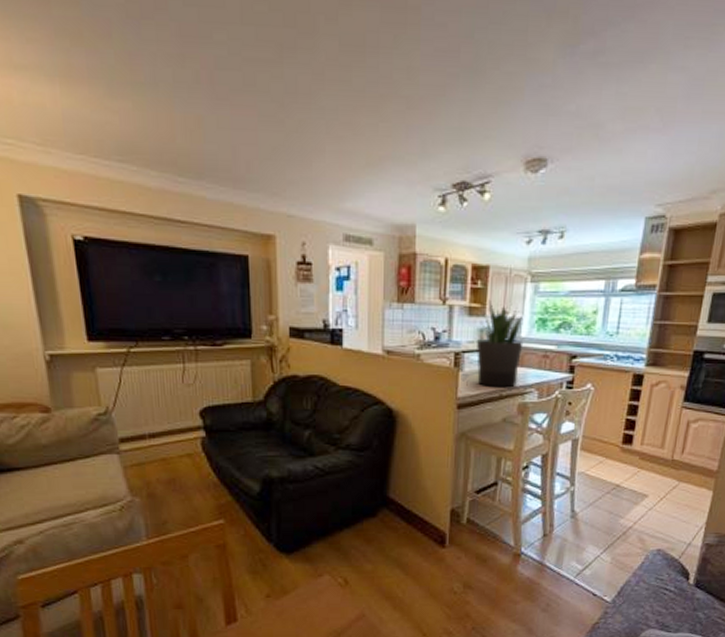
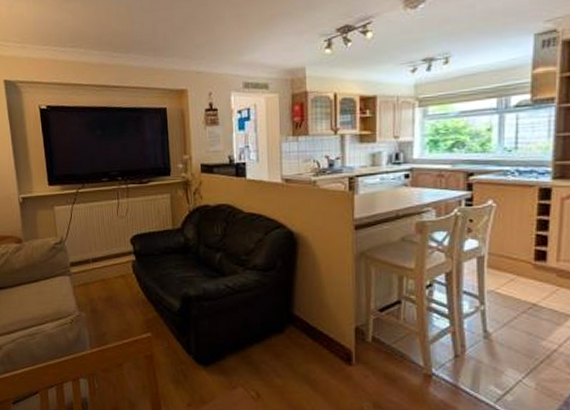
planter: present [476,299,524,388] -> none [368,126,417,208]

